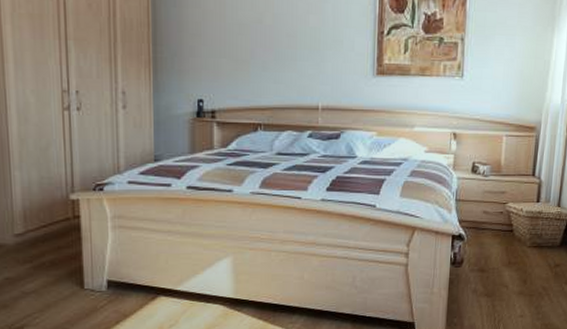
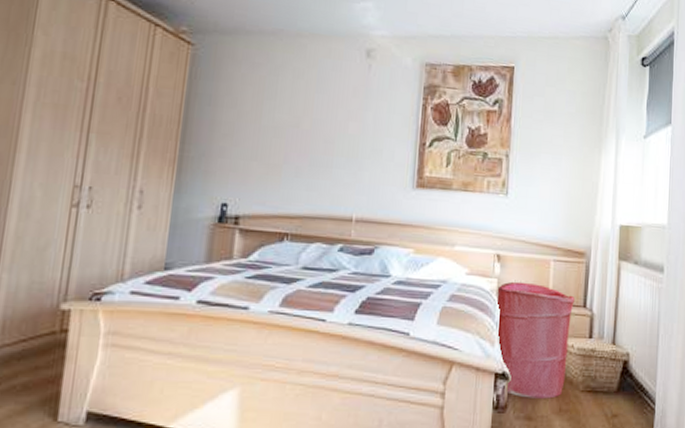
laundry hamper: none [453,156,525,254] -> present [496,281,575,399]

